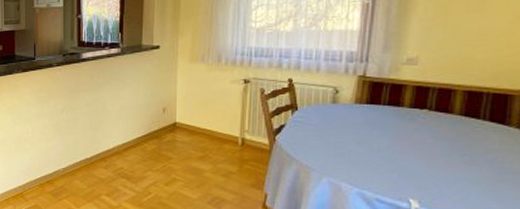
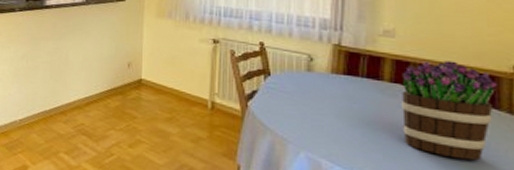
bouquet: none [418,83,510,173] -> present [401,60,497,161]

